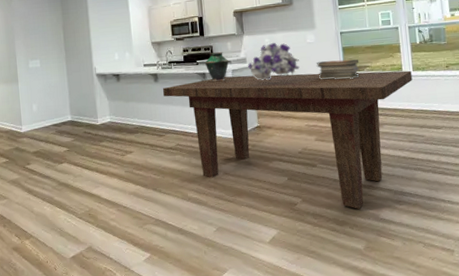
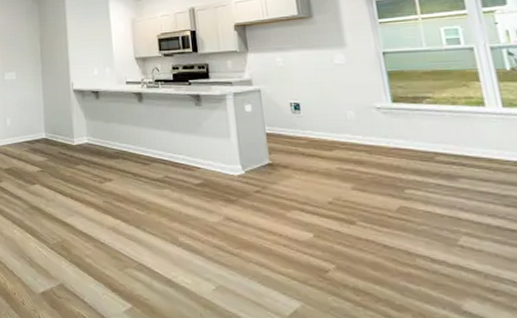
dining table: present [163,70,413,209] -> none [148,100,503,292]
vase: present [205,52,229,82] -> none [199,71,229,106]
bouquet: present [248,42,300,81] -> none [254,62,326,108]
book stack: present [316,59,360,80] -> none [349,87,416,113]

